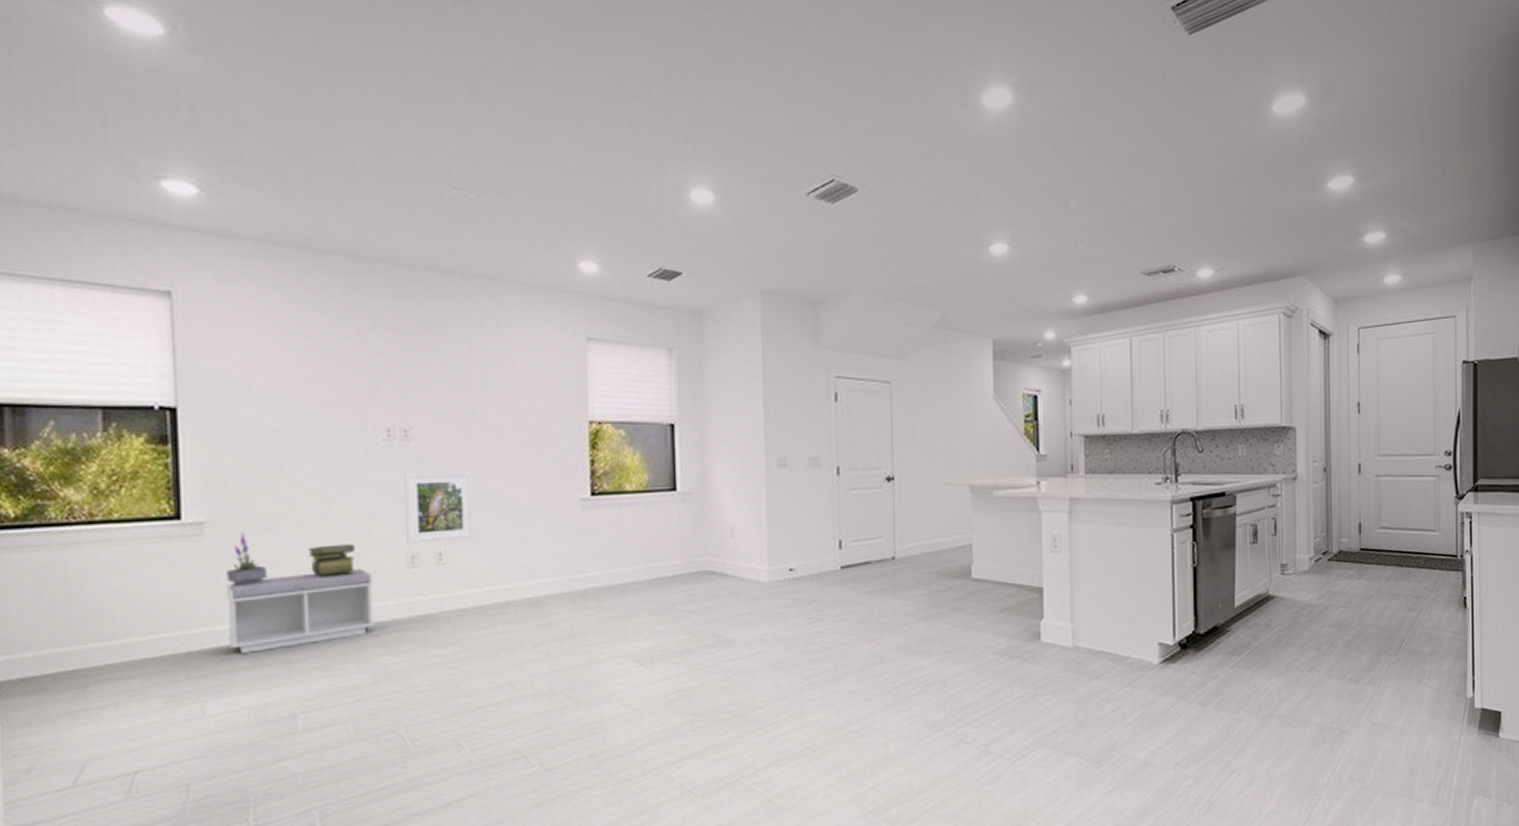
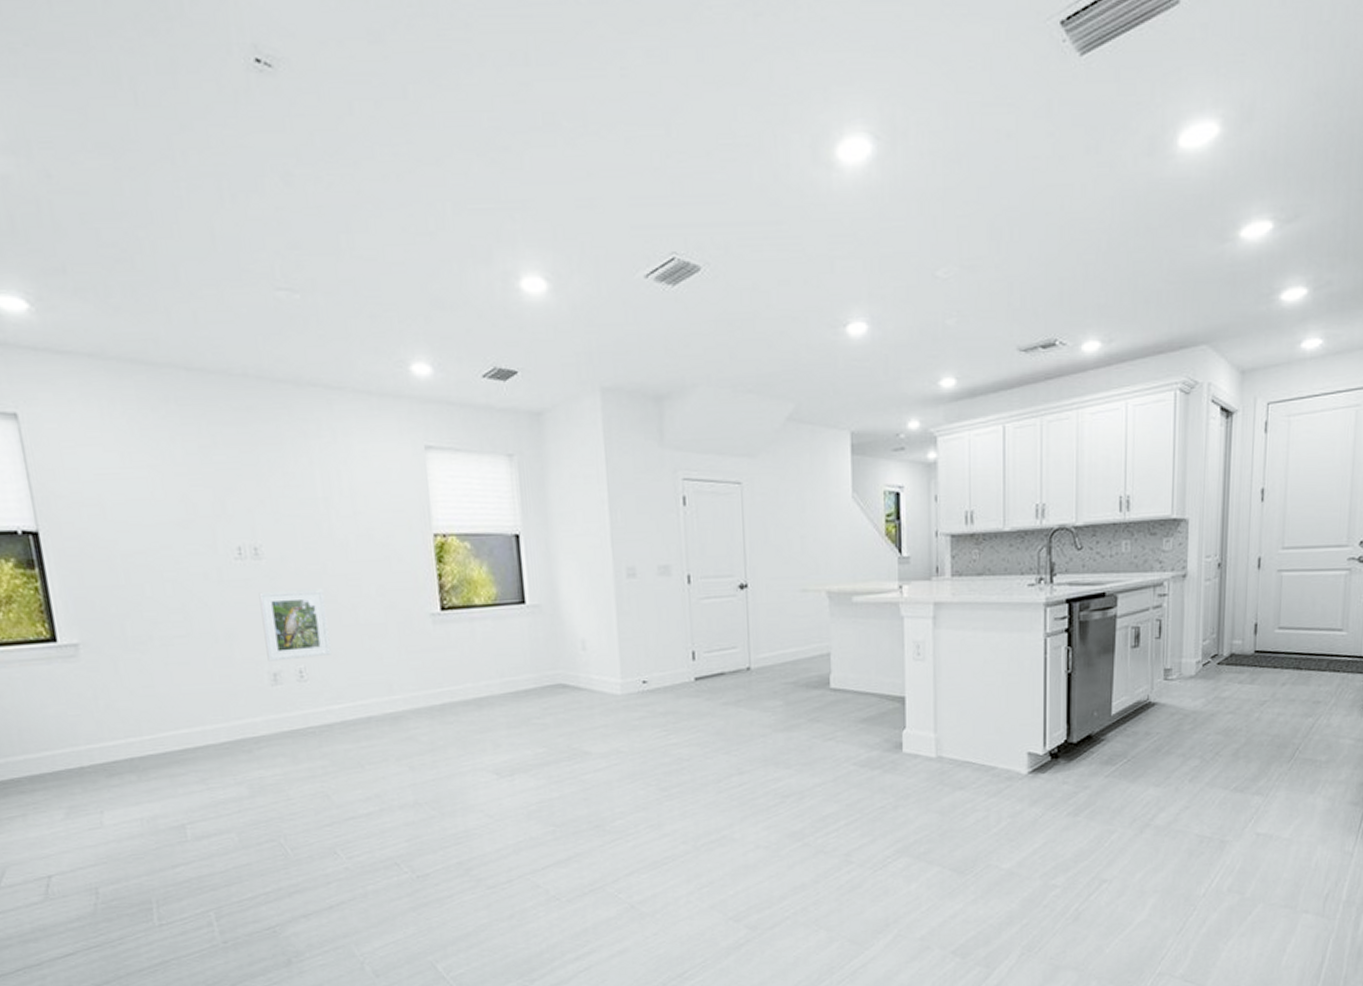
bench: present [225,569,376,653] -> none [106,687,247,768]
potted plant: present [226,532,268,585] -> none [104,652,143,704]
stack of books: present [308,544,356,576] -> none [176,663,223,694]

